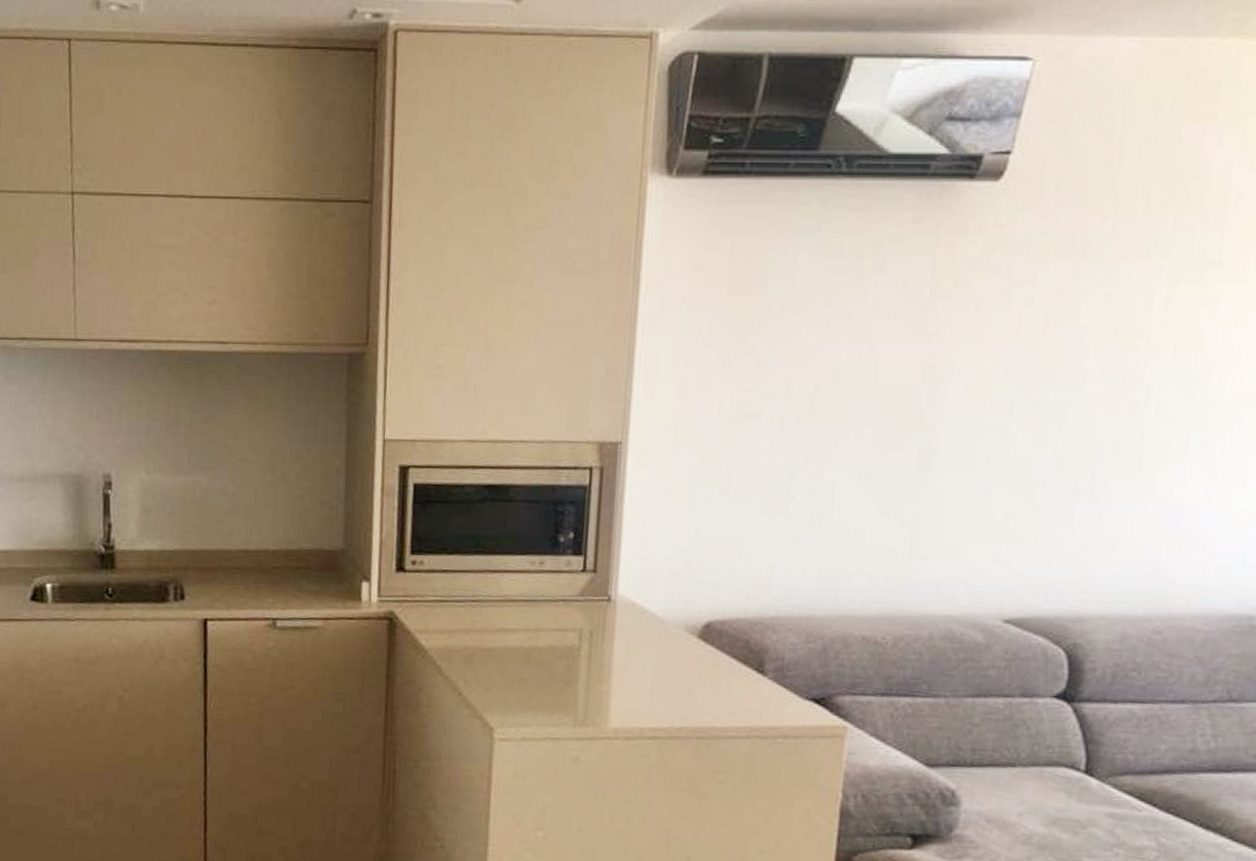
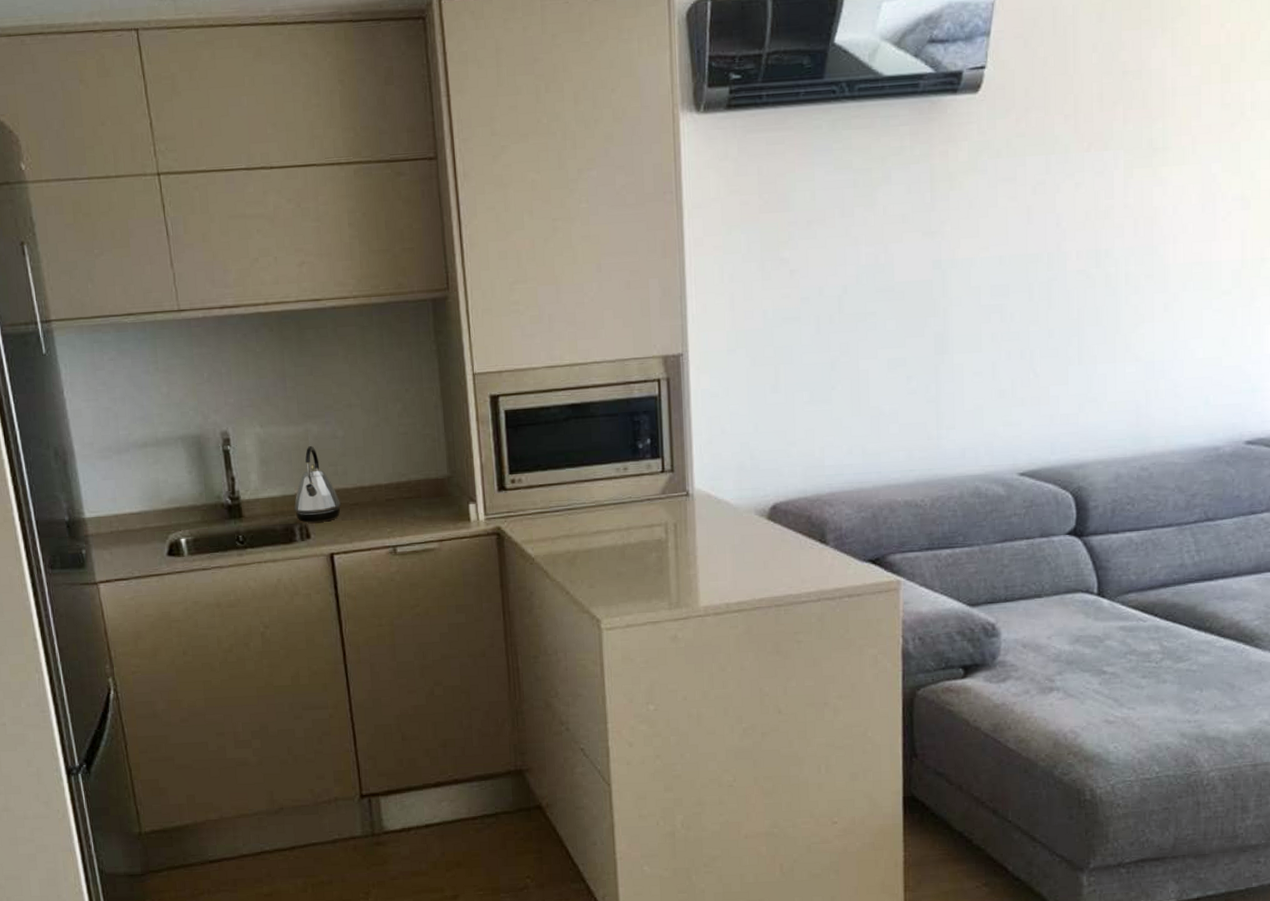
kettle: none [170,500,223,584] -> present [293,446,342,523]

